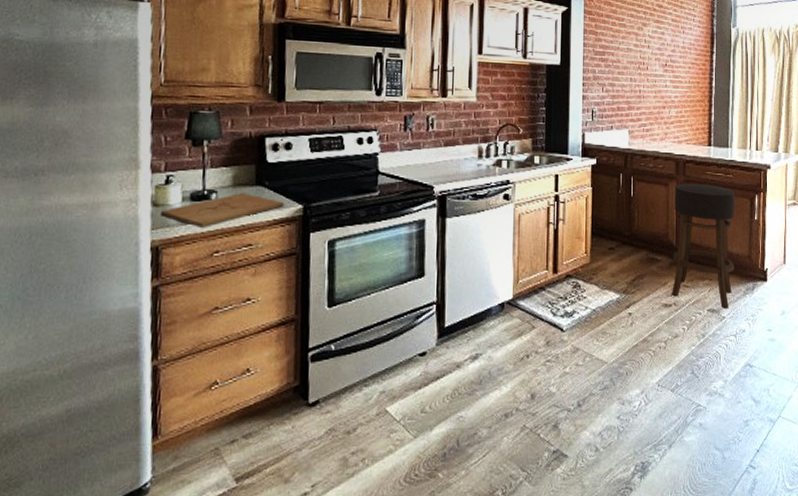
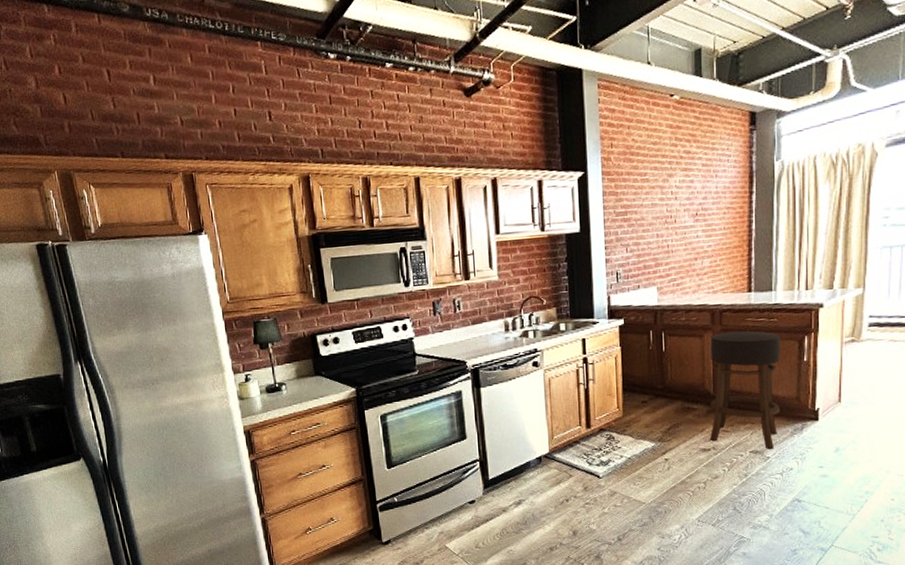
cutting board: present [159,193,285,229] -> none [245,383,341,414]

